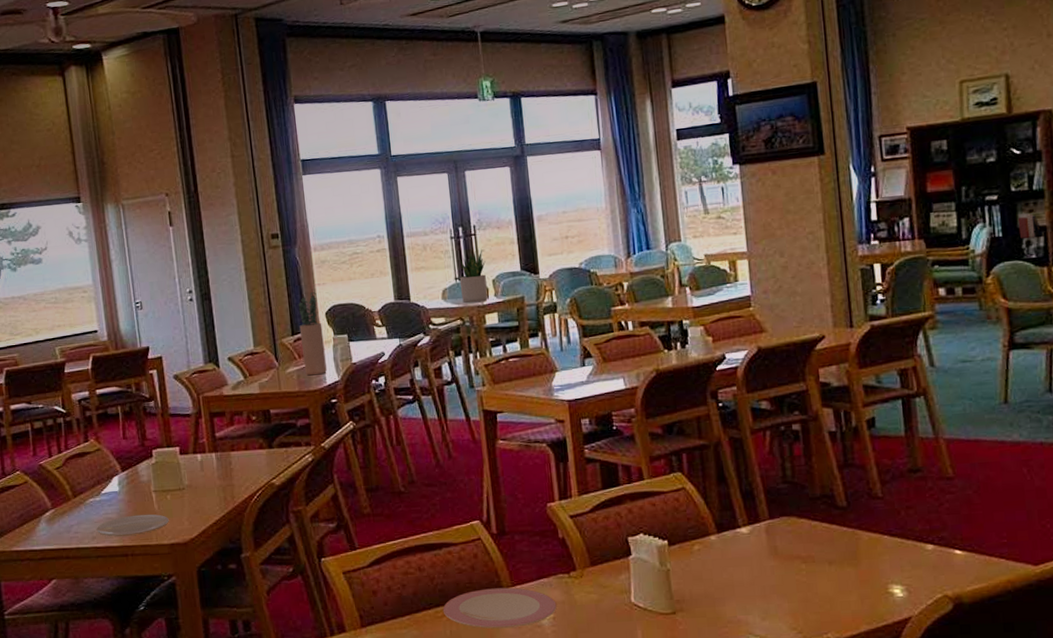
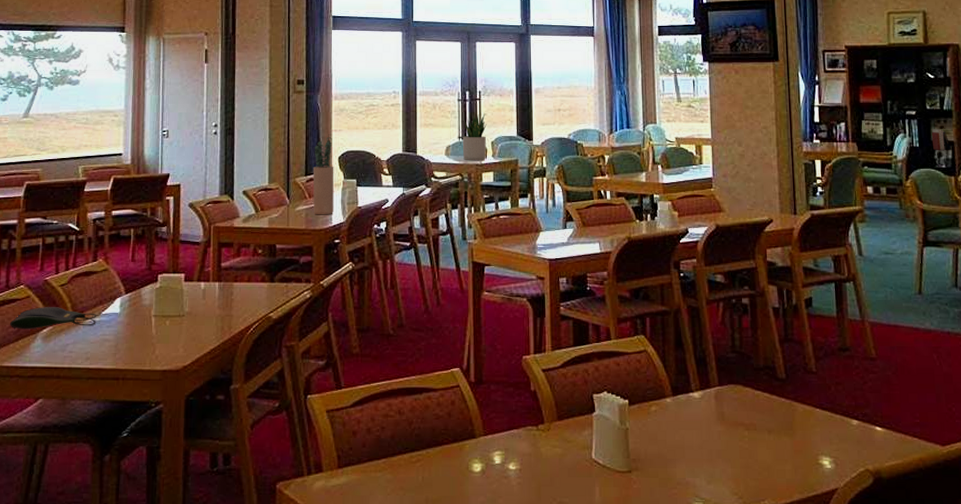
handbag: none [12,490,97,515] -> present [10,307,97,330]
plate: present [96,514,169,537] -> none [91,338,165,359]
plate: present [442,587,557,629] -> none [417,436,524,478]

